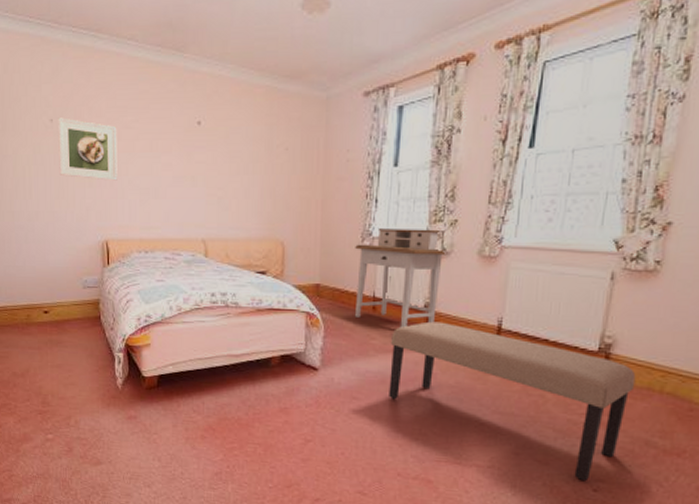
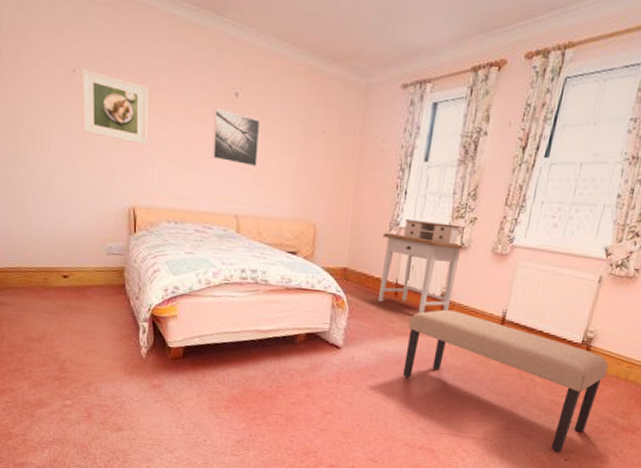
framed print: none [178,138,223,190] -> present [212,108,261,167]

